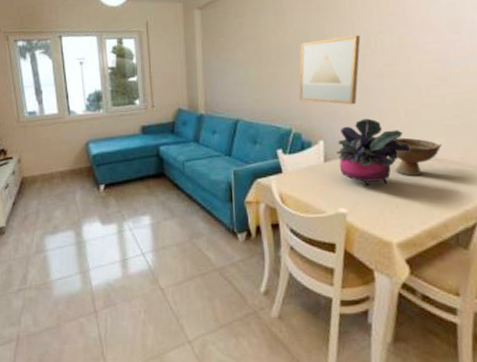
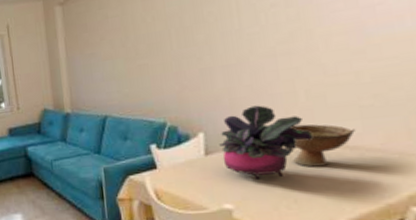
wall art: present [299,35,361,105] -> none [173,11,248,92]

